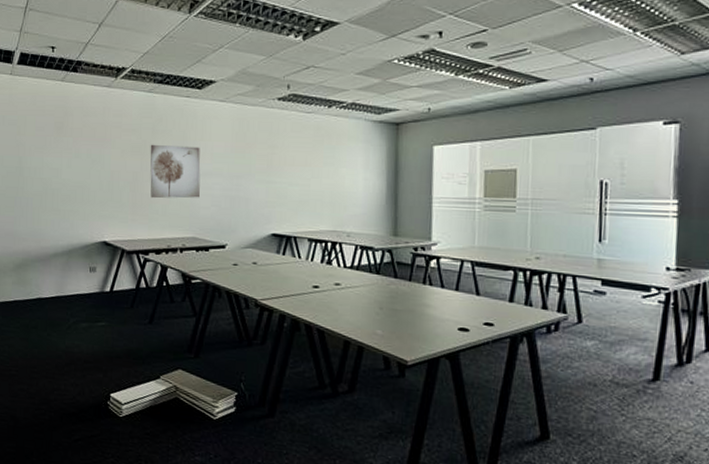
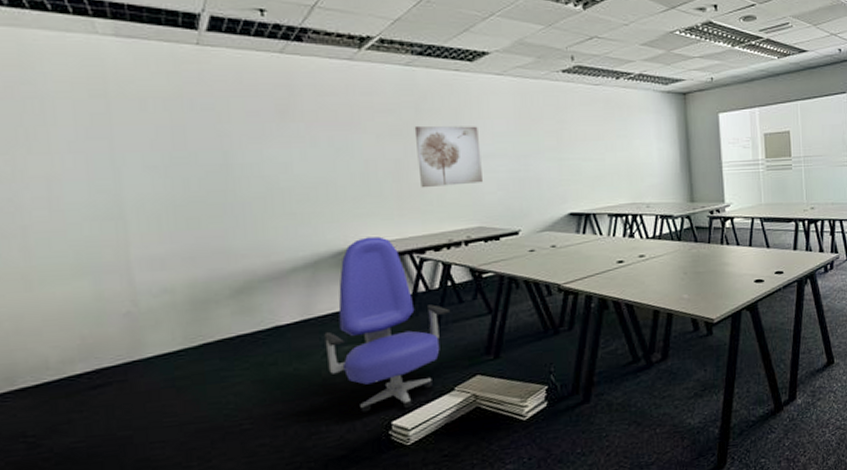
office chair: none [70,235,164,386] -> present [324,236,451,414]

